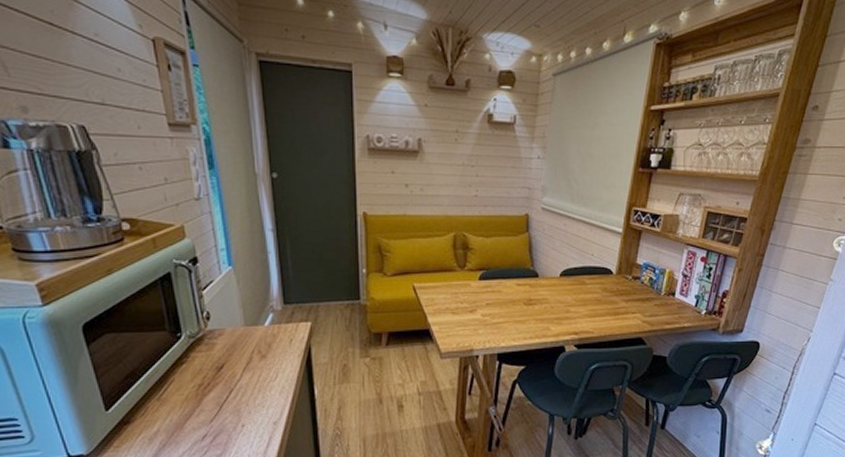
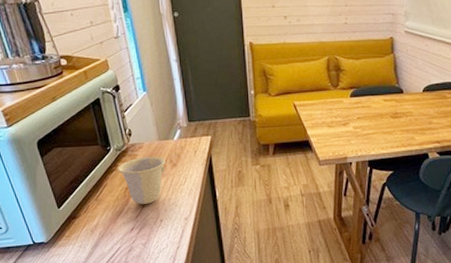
cup: none [189,346,252,406] -> present [118,156,166,205]

